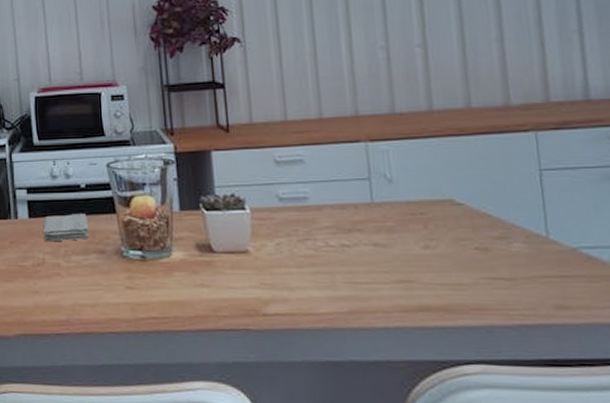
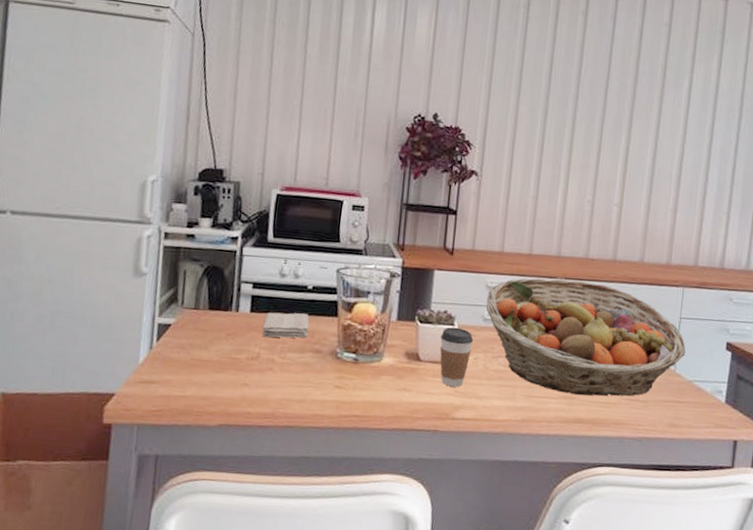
coffee cup: none [232,211,272,279] -> present [440,327,474,387]
fruit basket: none [277,141,558,278] -> present [486,278,686,397]

